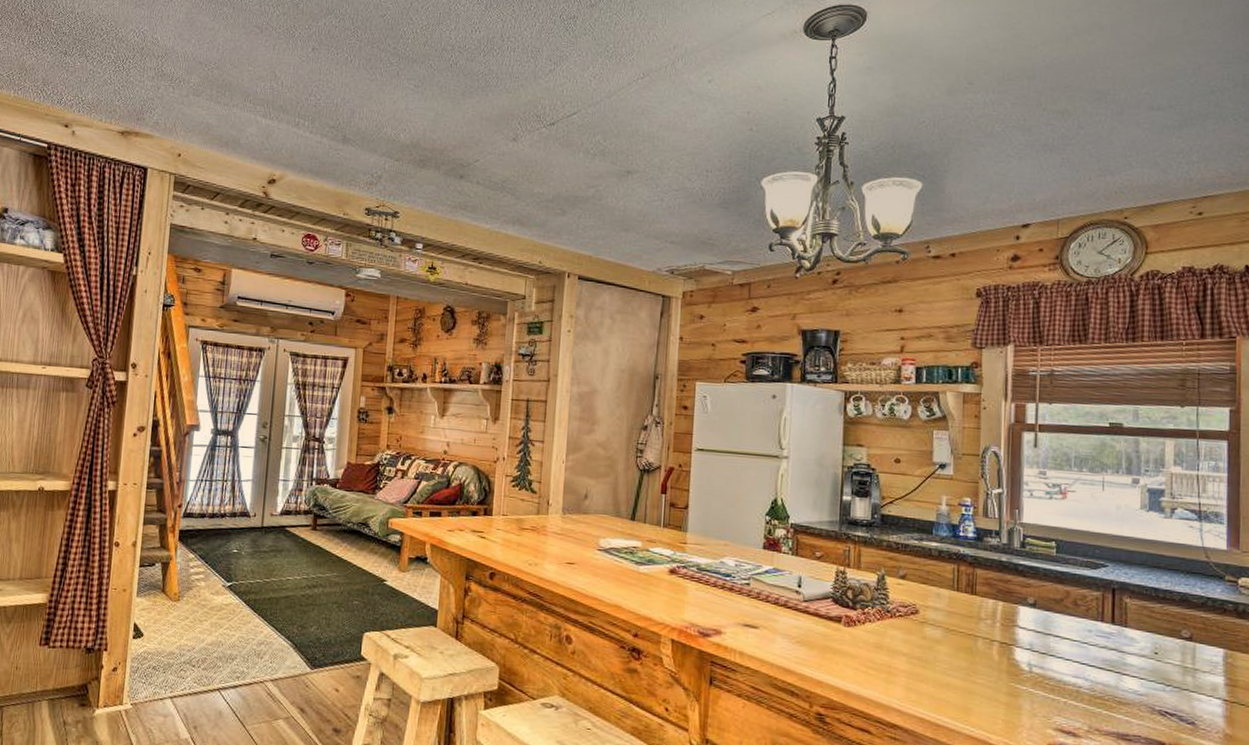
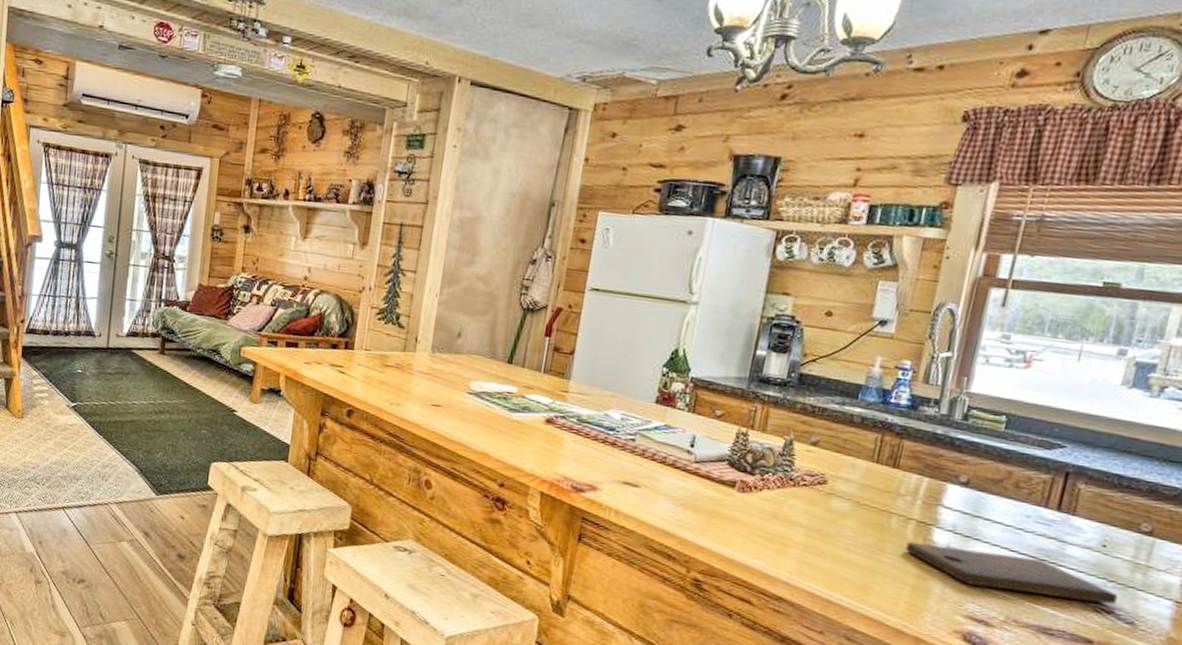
cutting board: none [994,662,1176,707] -> present [905,542,1118,604]

